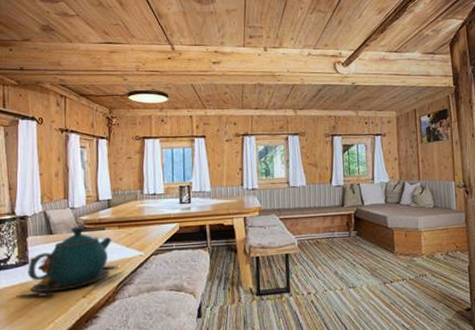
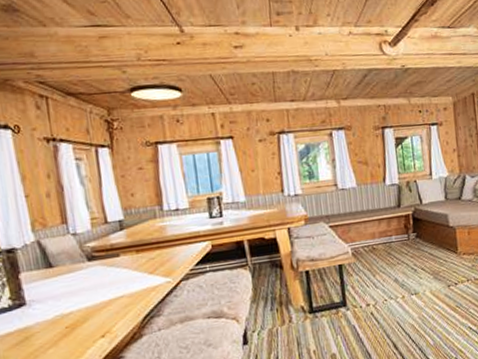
teapot: present [16,226,126,297] -> none [14,254,152,345]

